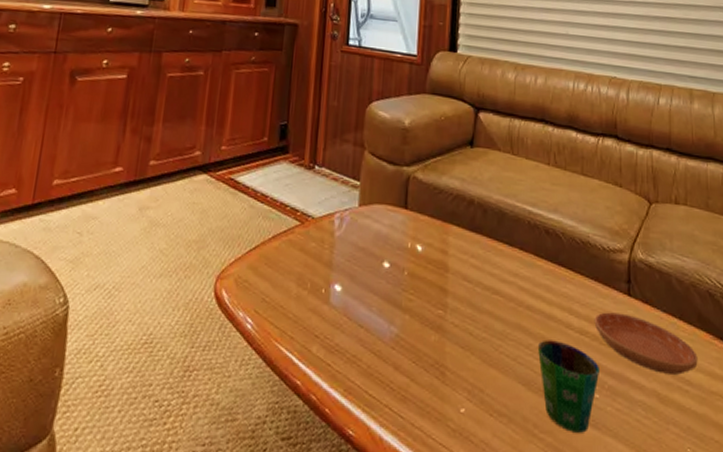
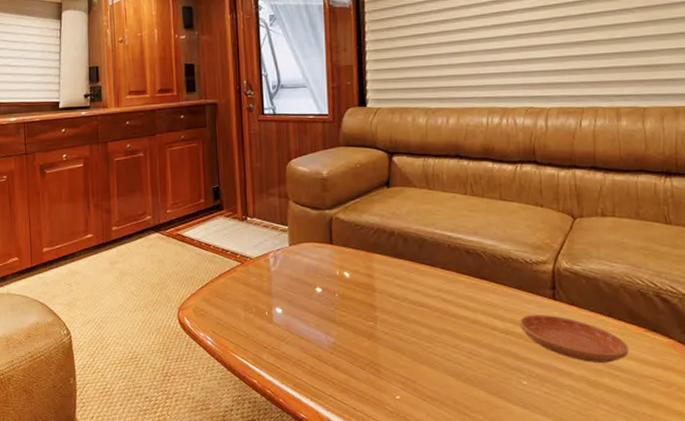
cup: present [537,339,601,433] -> none [464,340,527,412]

